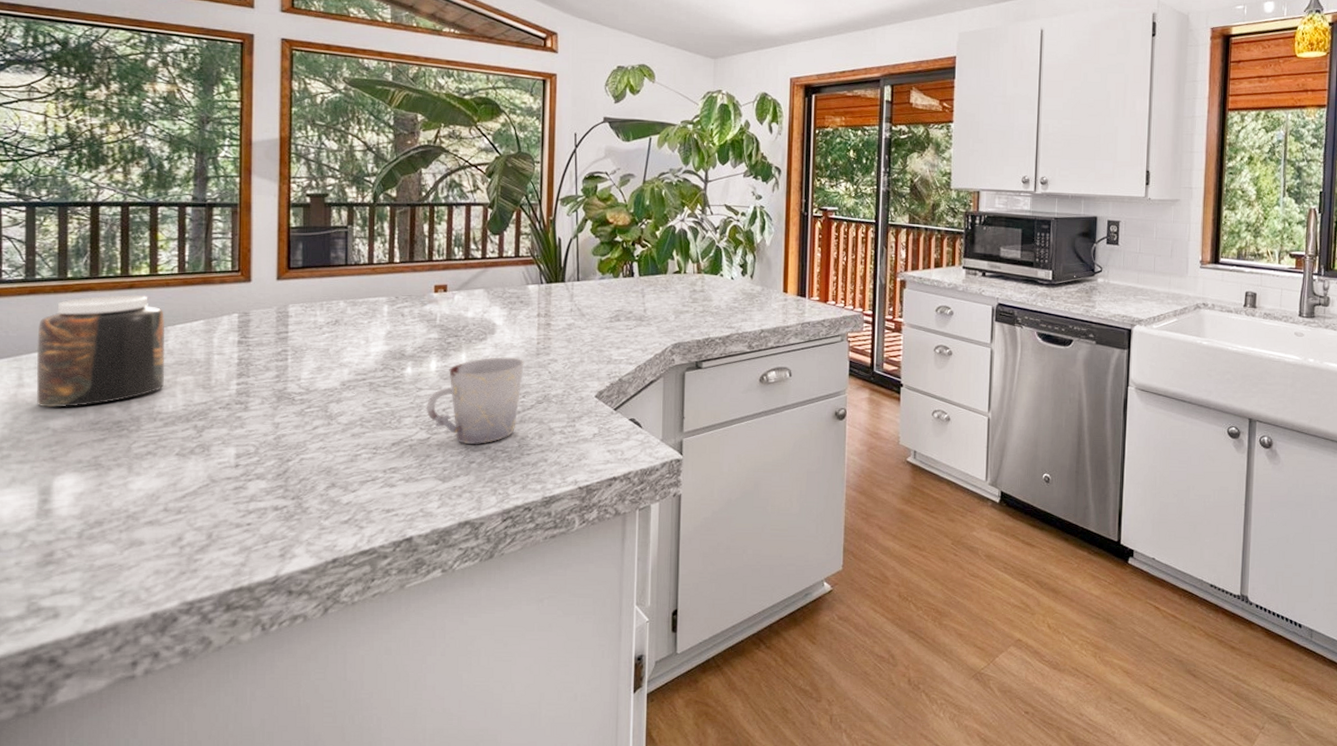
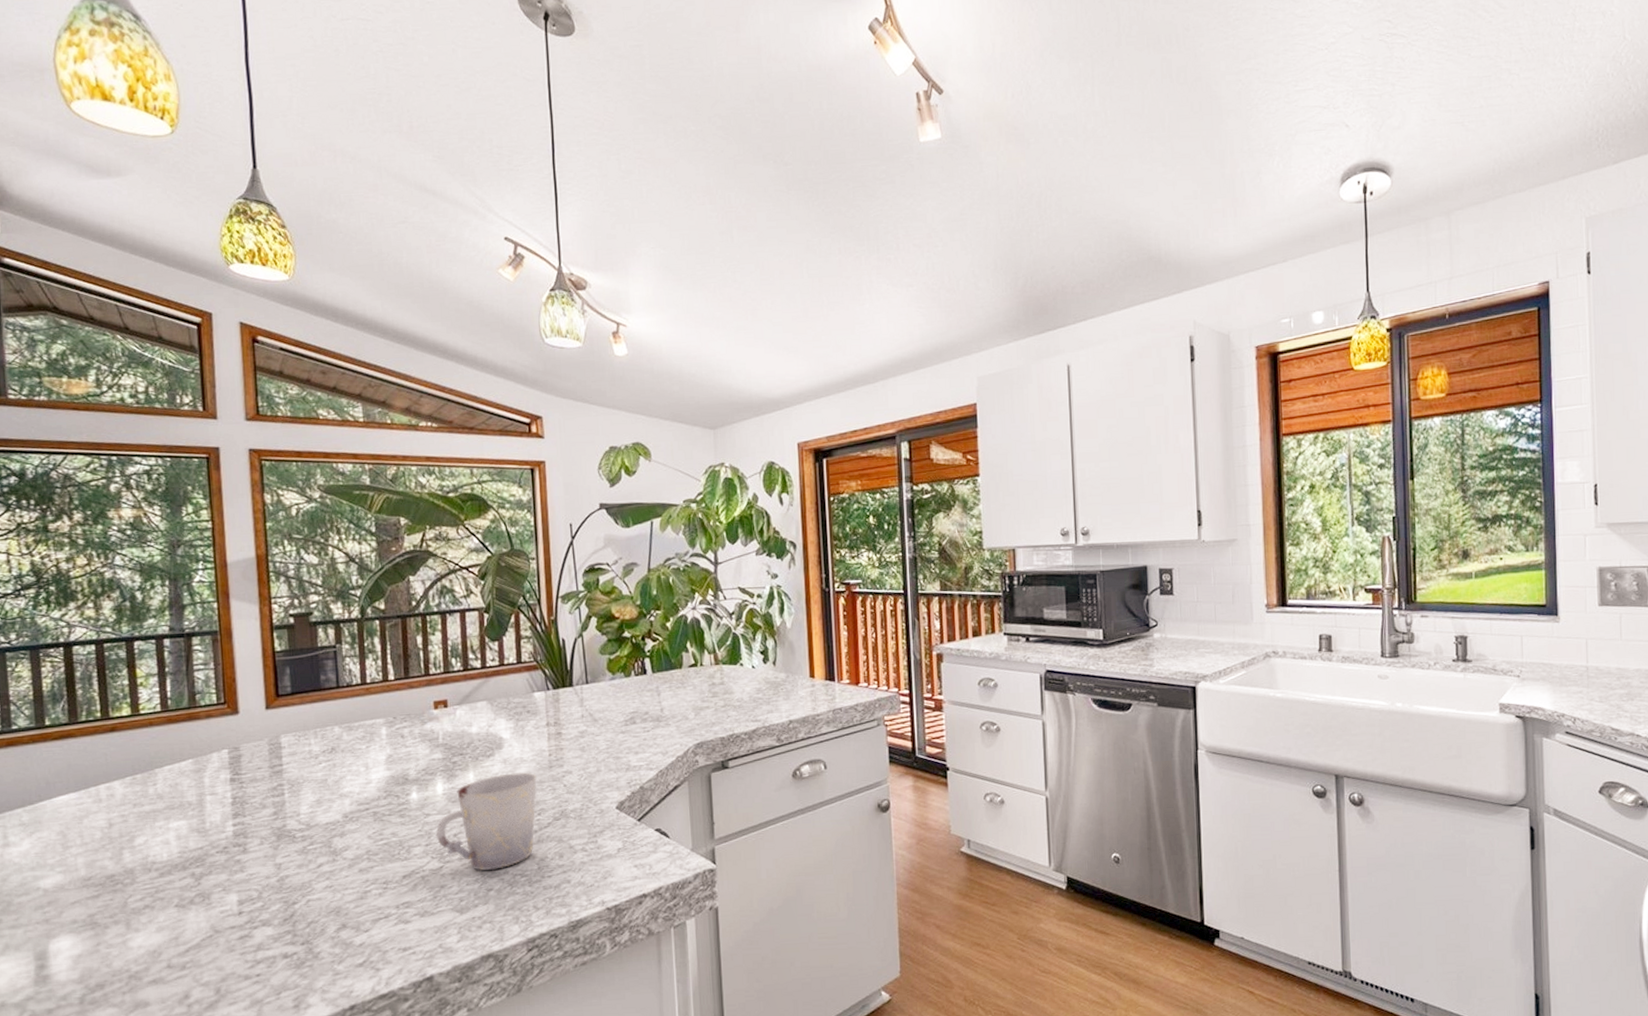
jar: present [36,294,165,408] -> none [19,737,156,866]

